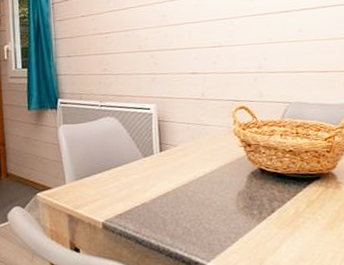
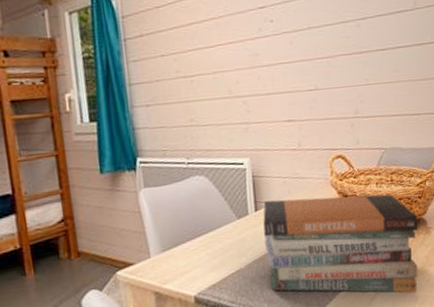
book stack: none [167,142,328,247] -> present [263,194,419,293]

